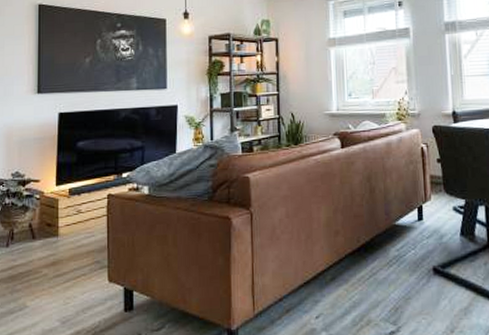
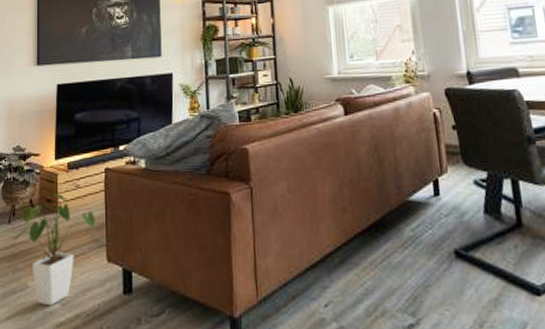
house plant: none [10,216,97,324] -> present [12,191,95,306]

